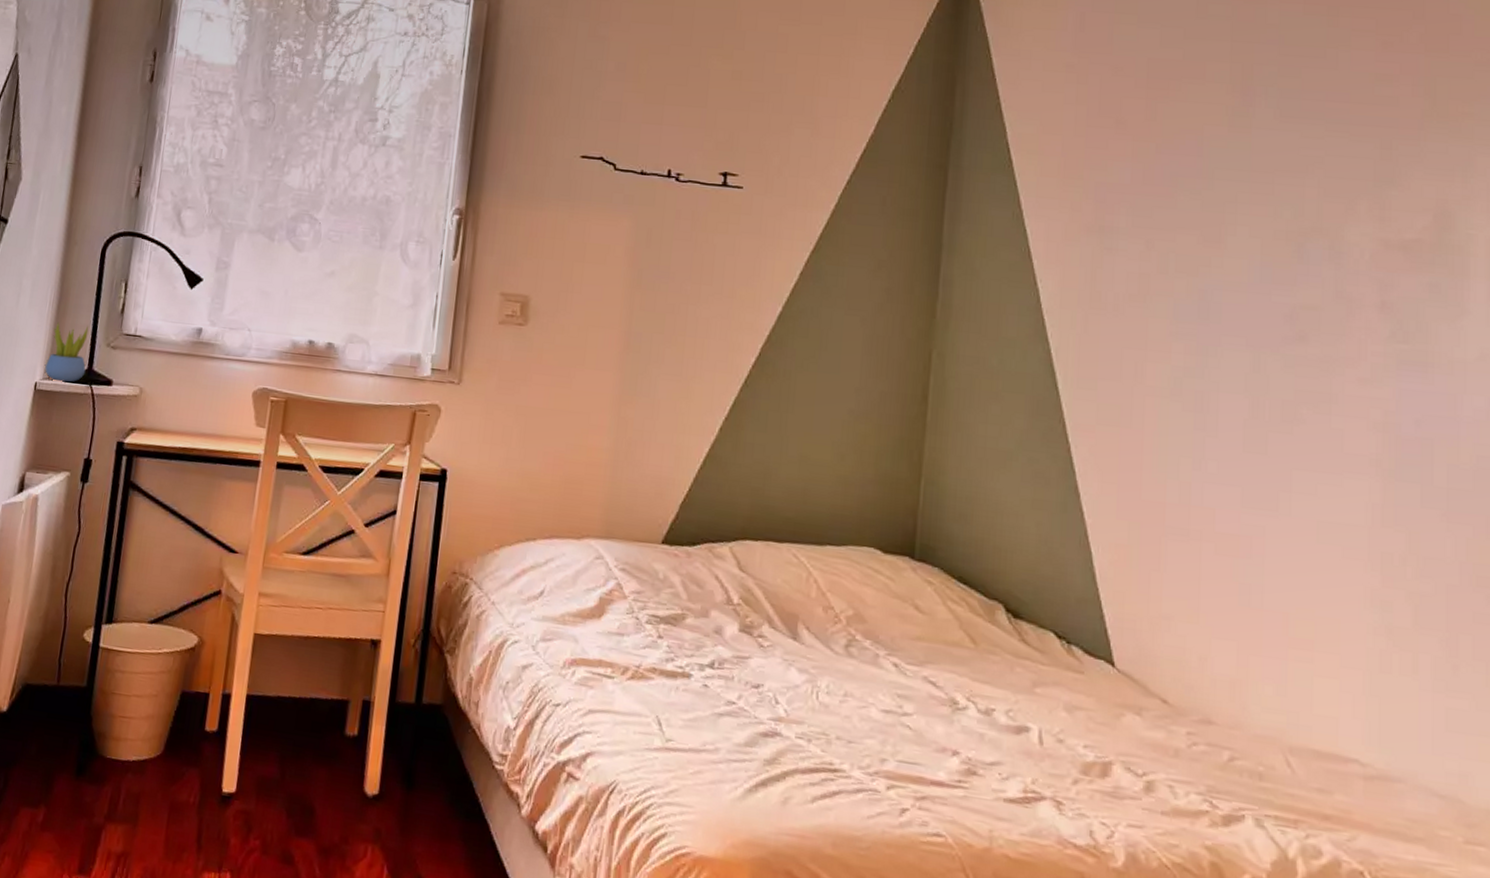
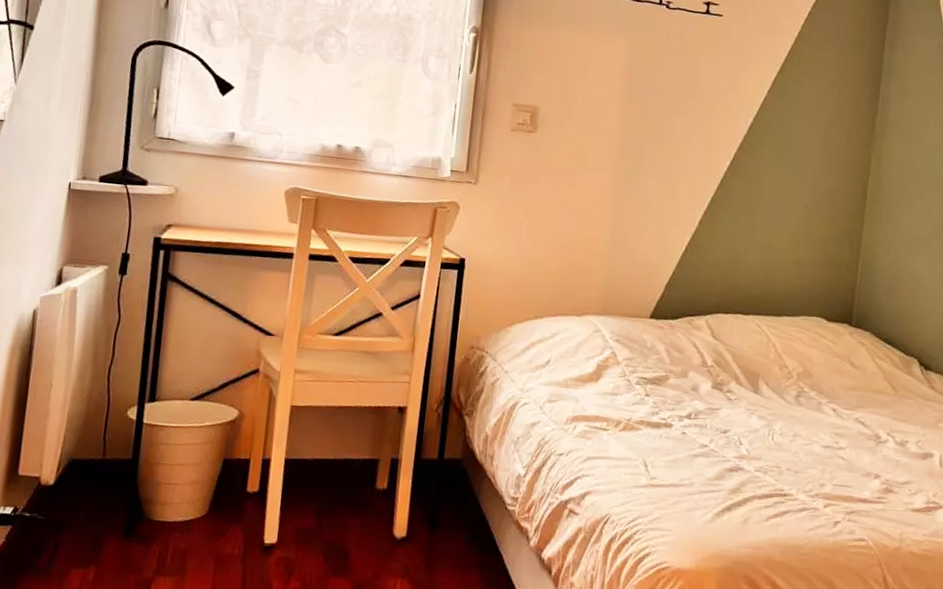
succulent plant: present [45,322,89,383] -> none [78,125,122,183]

